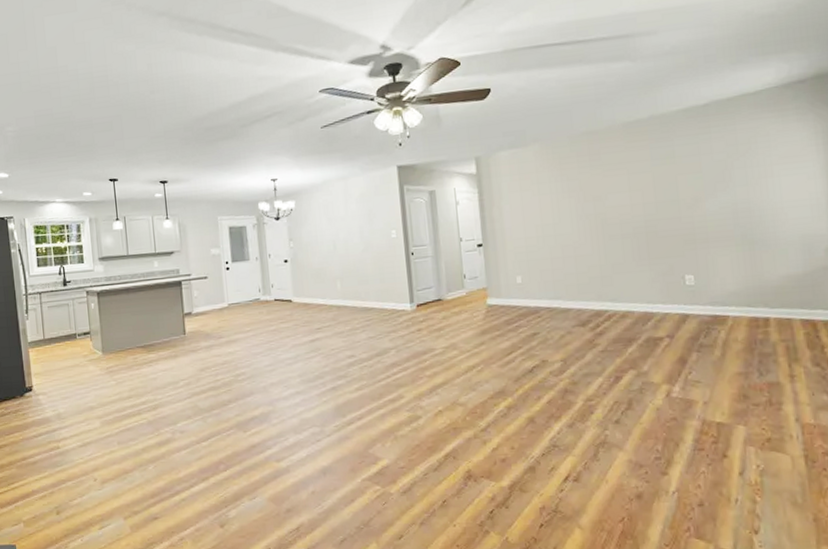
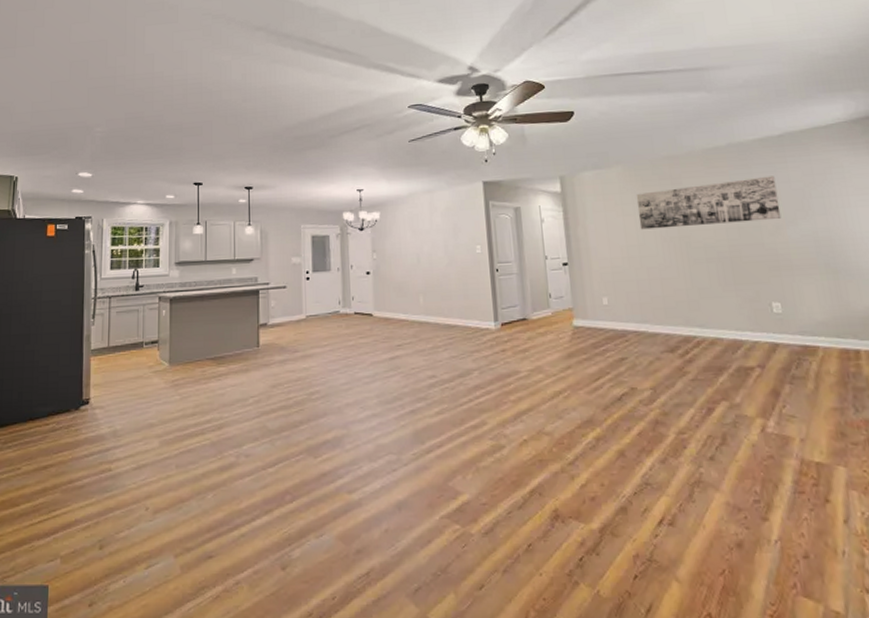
wall art: none [552,147,701,208] -> present [636,176,782,230]

